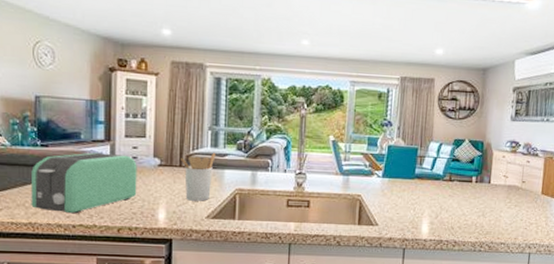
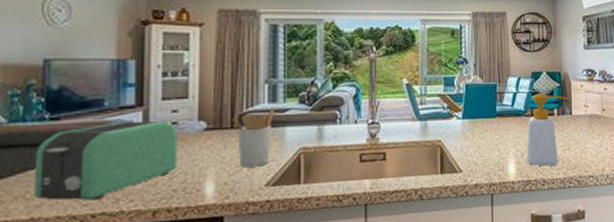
soap bottle: none [440,160,489,229] -> present [527,94,569,166]

